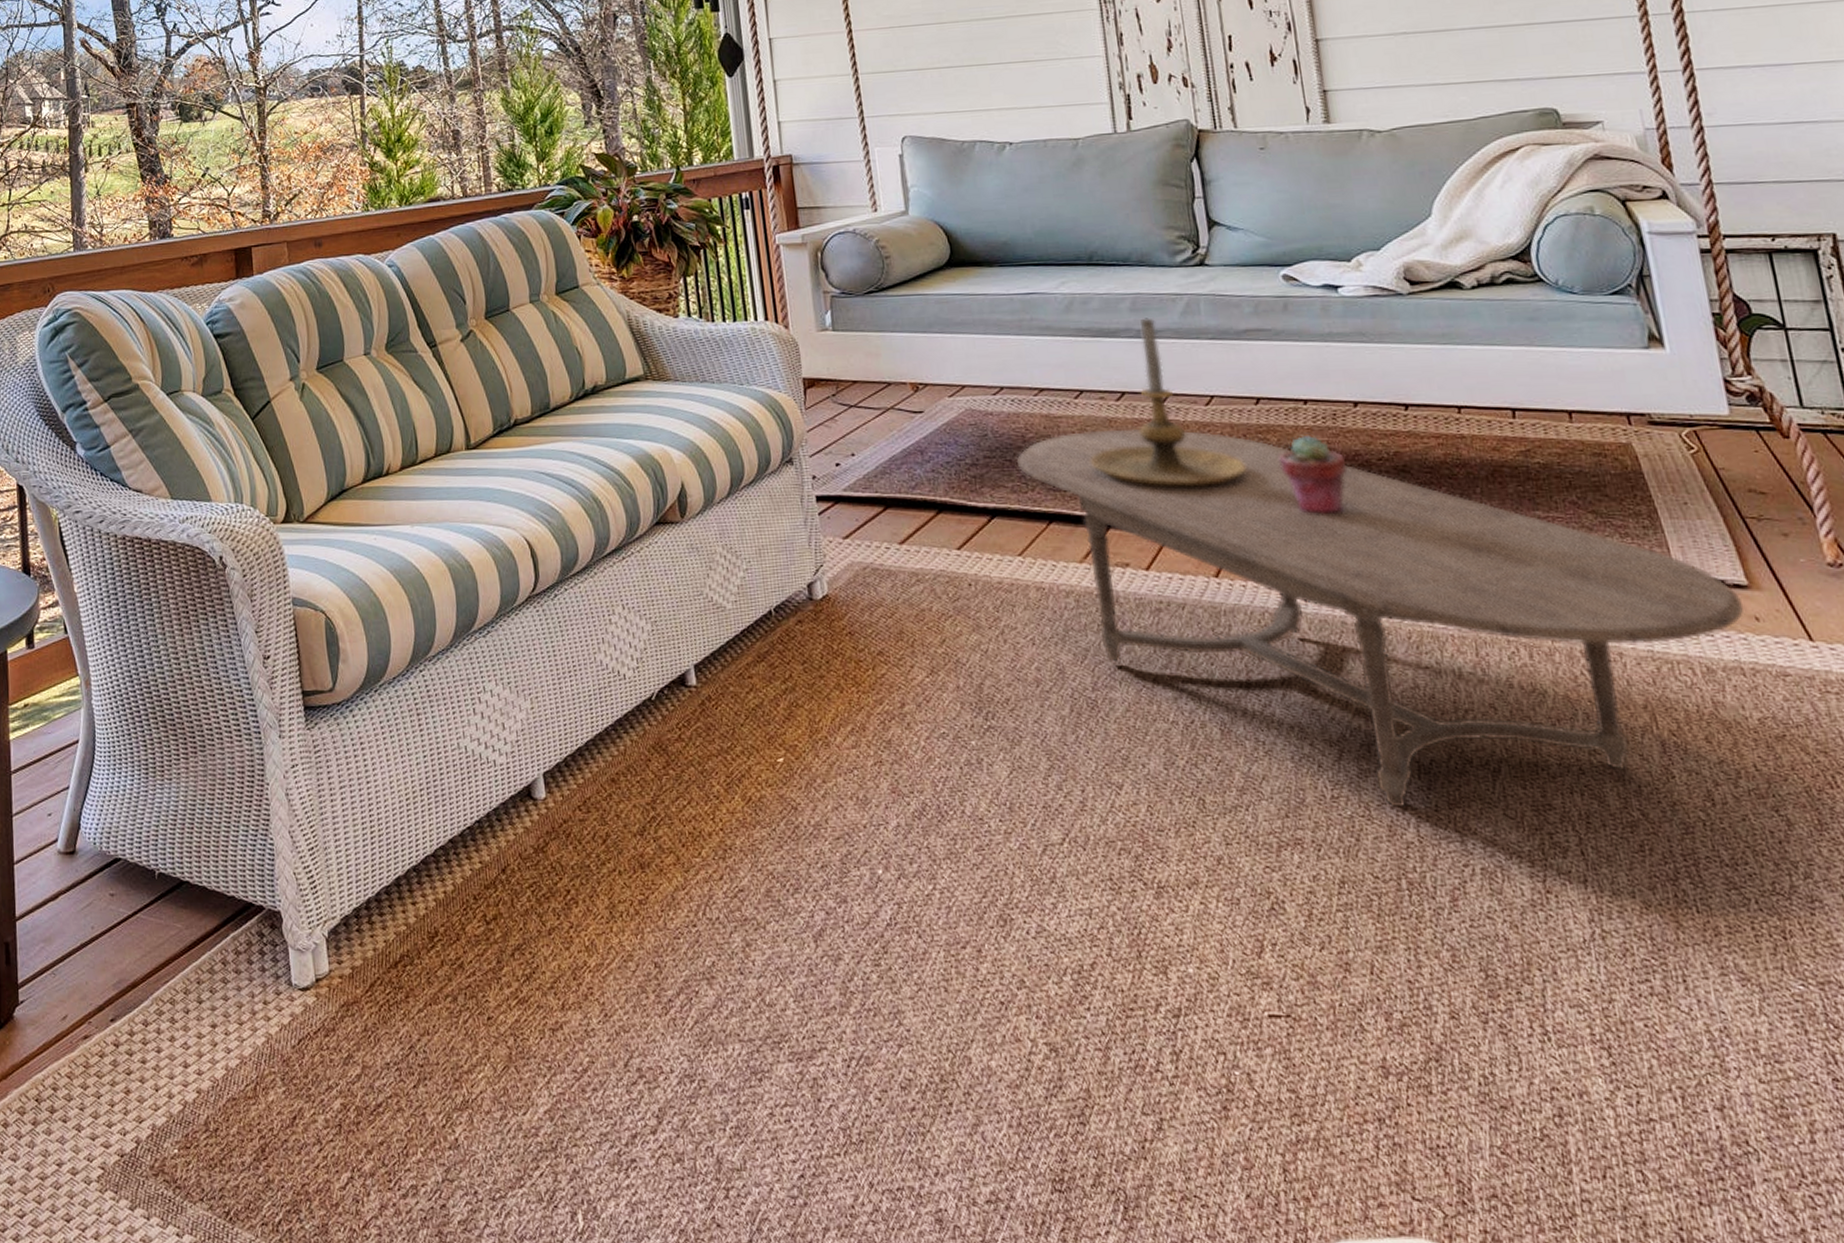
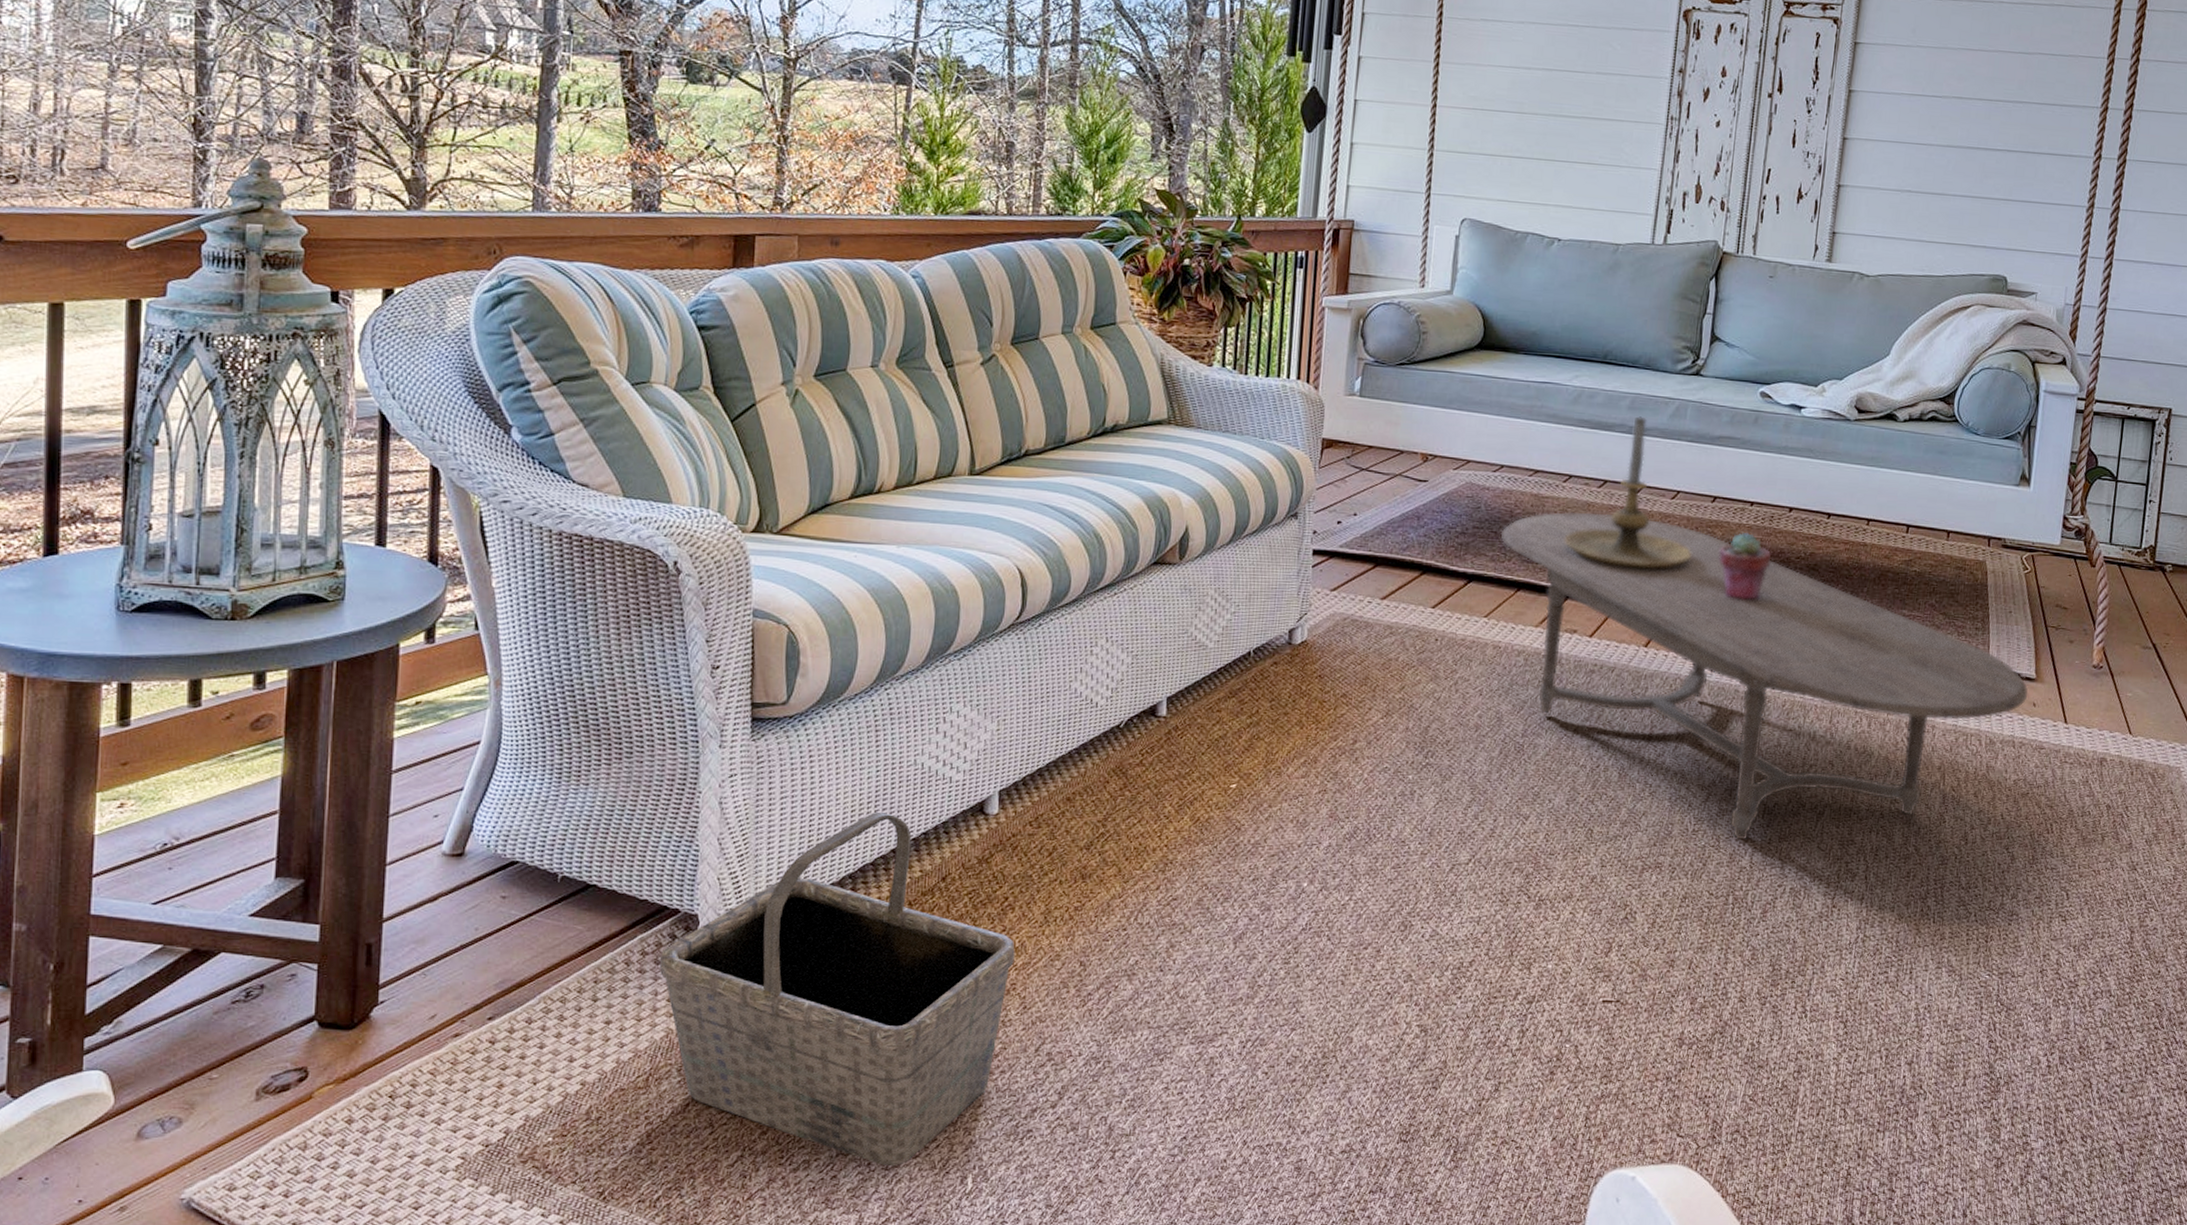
basket: none [252,800,587,1197] -> present [660,812,1015,1167]

